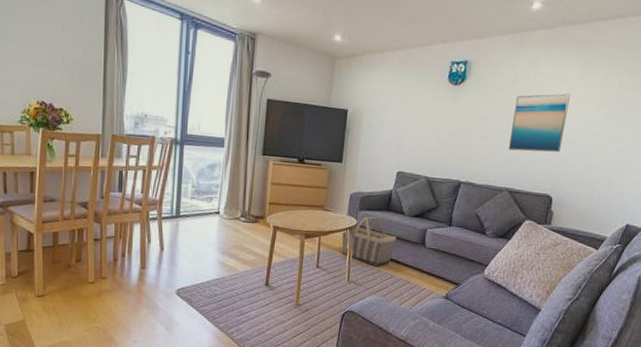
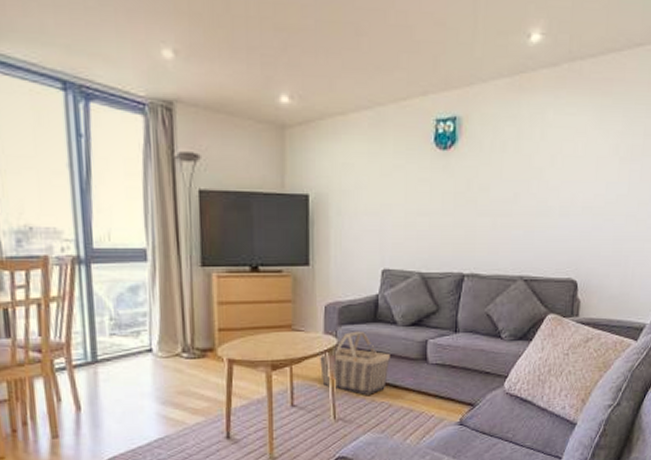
wall art: present [508,92,571,153] -> none [518,147,587,227]

